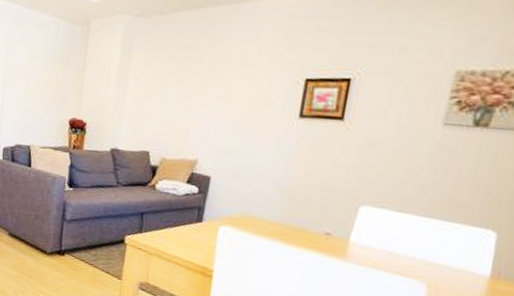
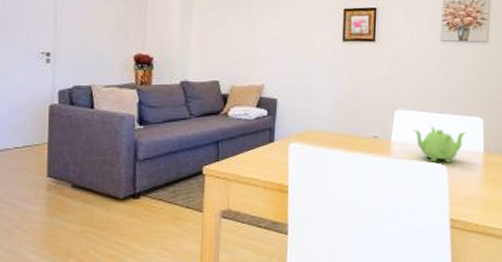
teapot: none [383,231,467,281] -> present [413,126,467,162]

